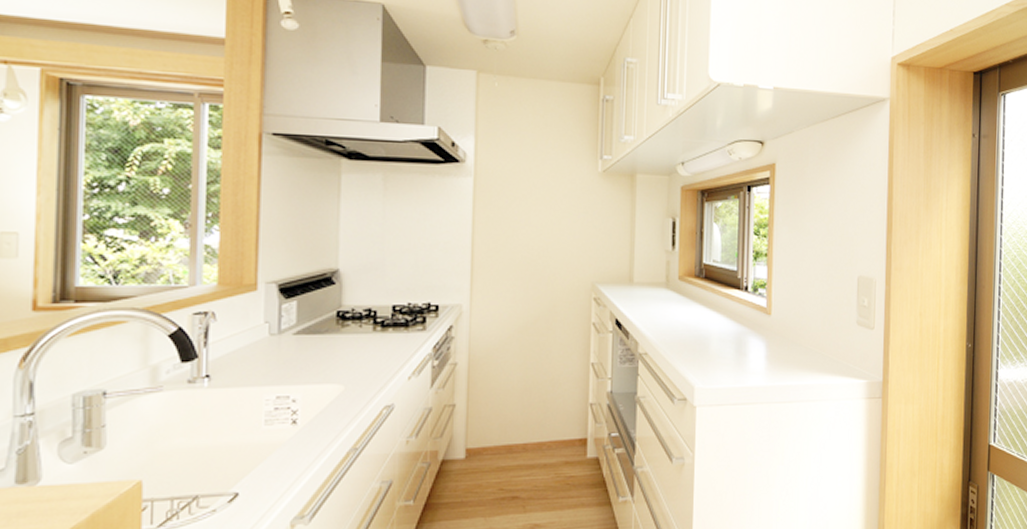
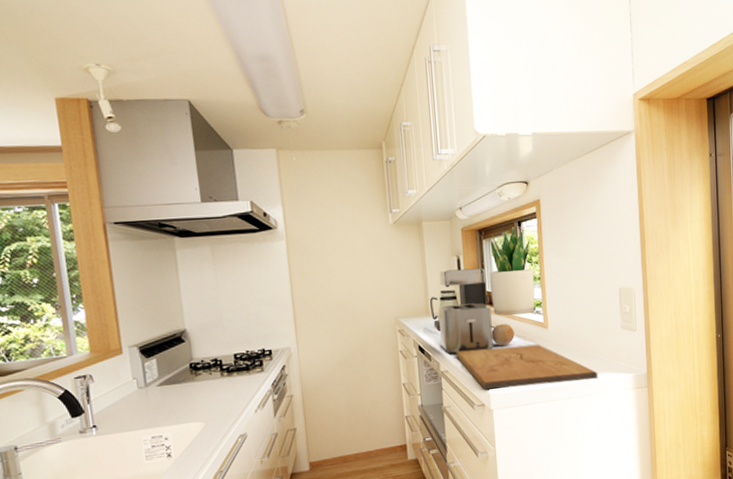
coffee maker: none [635,233,704,305] -> present [430,268,487,332]
toaster: none [643,274,706,334] -> present [438,303,494,354]
cutting board: none [659,331,825,383] -> present [456,344,598,390]
fruit: none [703,304,731,329] -> present [491,324,515,346]
planter: none [708,191,761,296] -> present [489,227,535,316]

